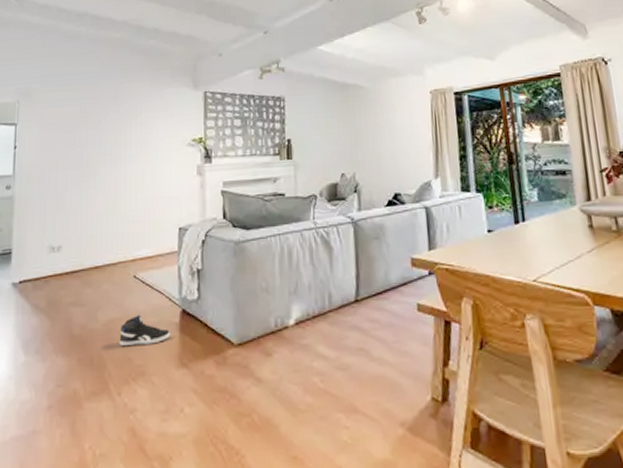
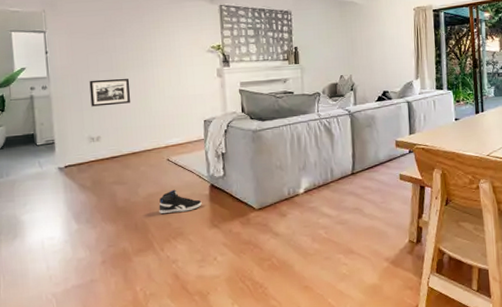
picture frame: none [55,177,100,210] -> present [89,78,131,107]

